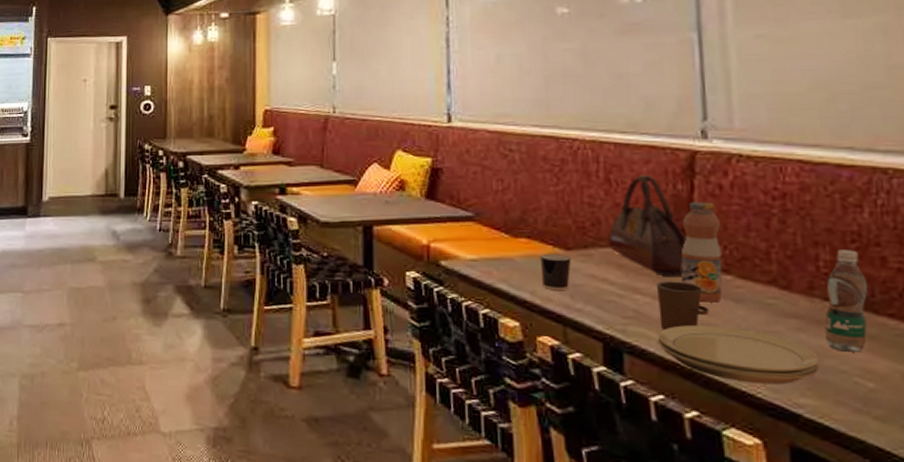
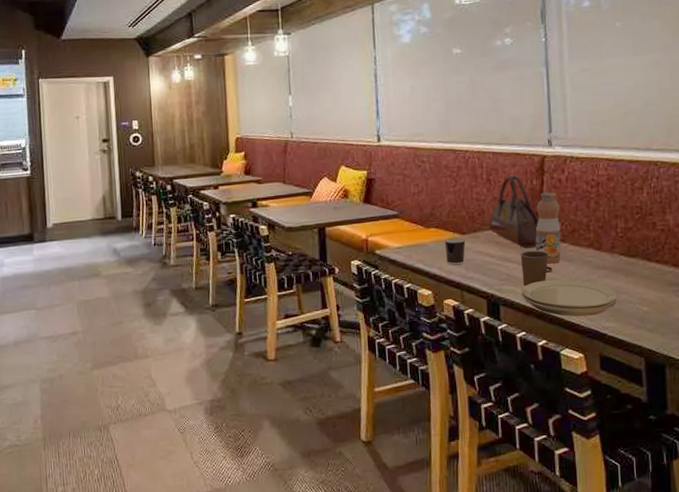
bottle: present [824,249,869,352] -> none [620,219,645,289]

